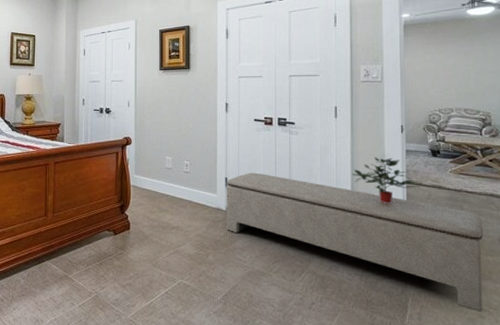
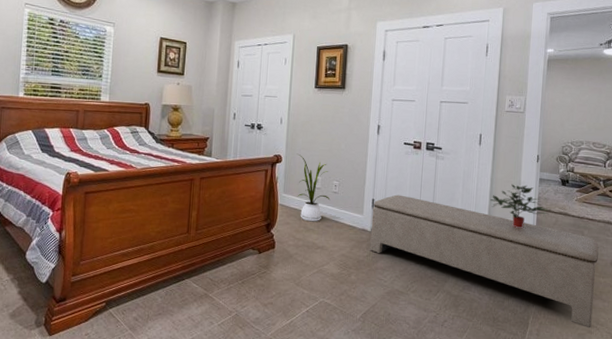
house plant: none [146,135,182,203] -> present [297,153,330,222]

